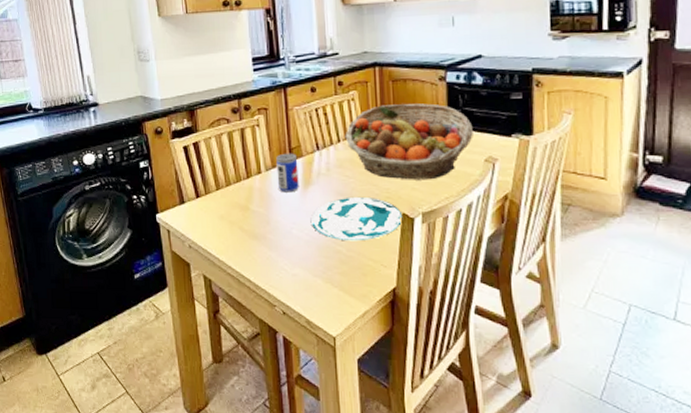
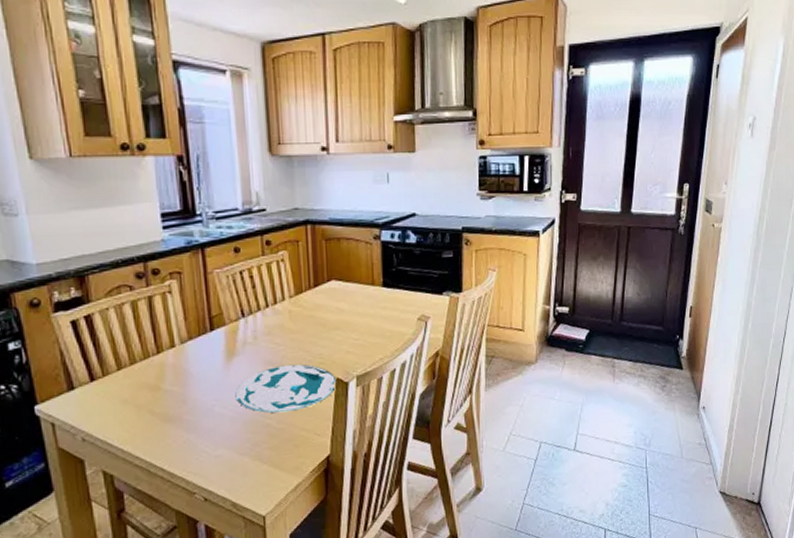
beer can: present [276,153,299,193] -> none [193,321,222,367]
fruit basket: present [345,103,473,180] -> none [274,263,407,344]

